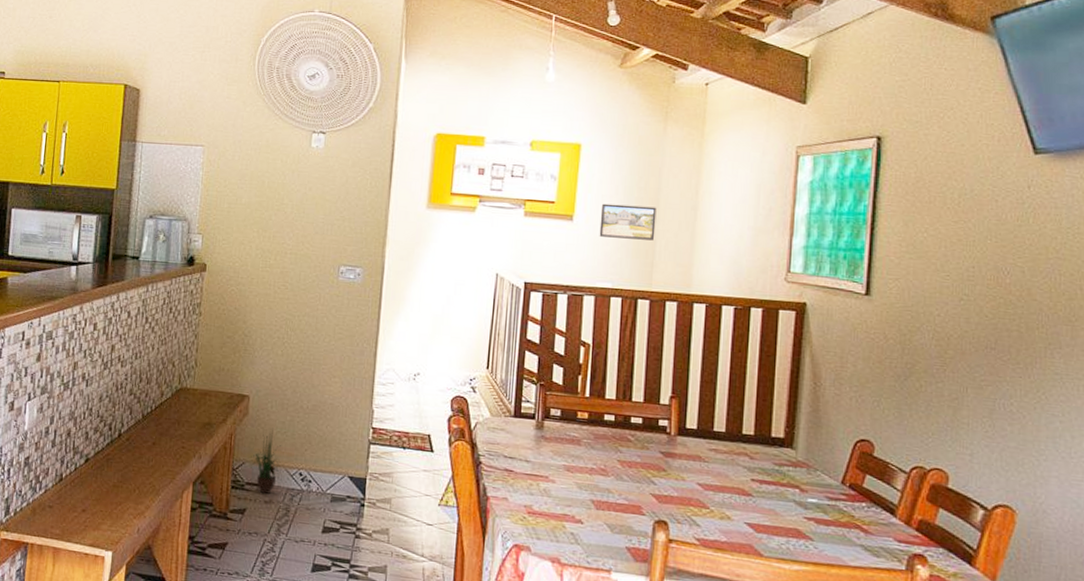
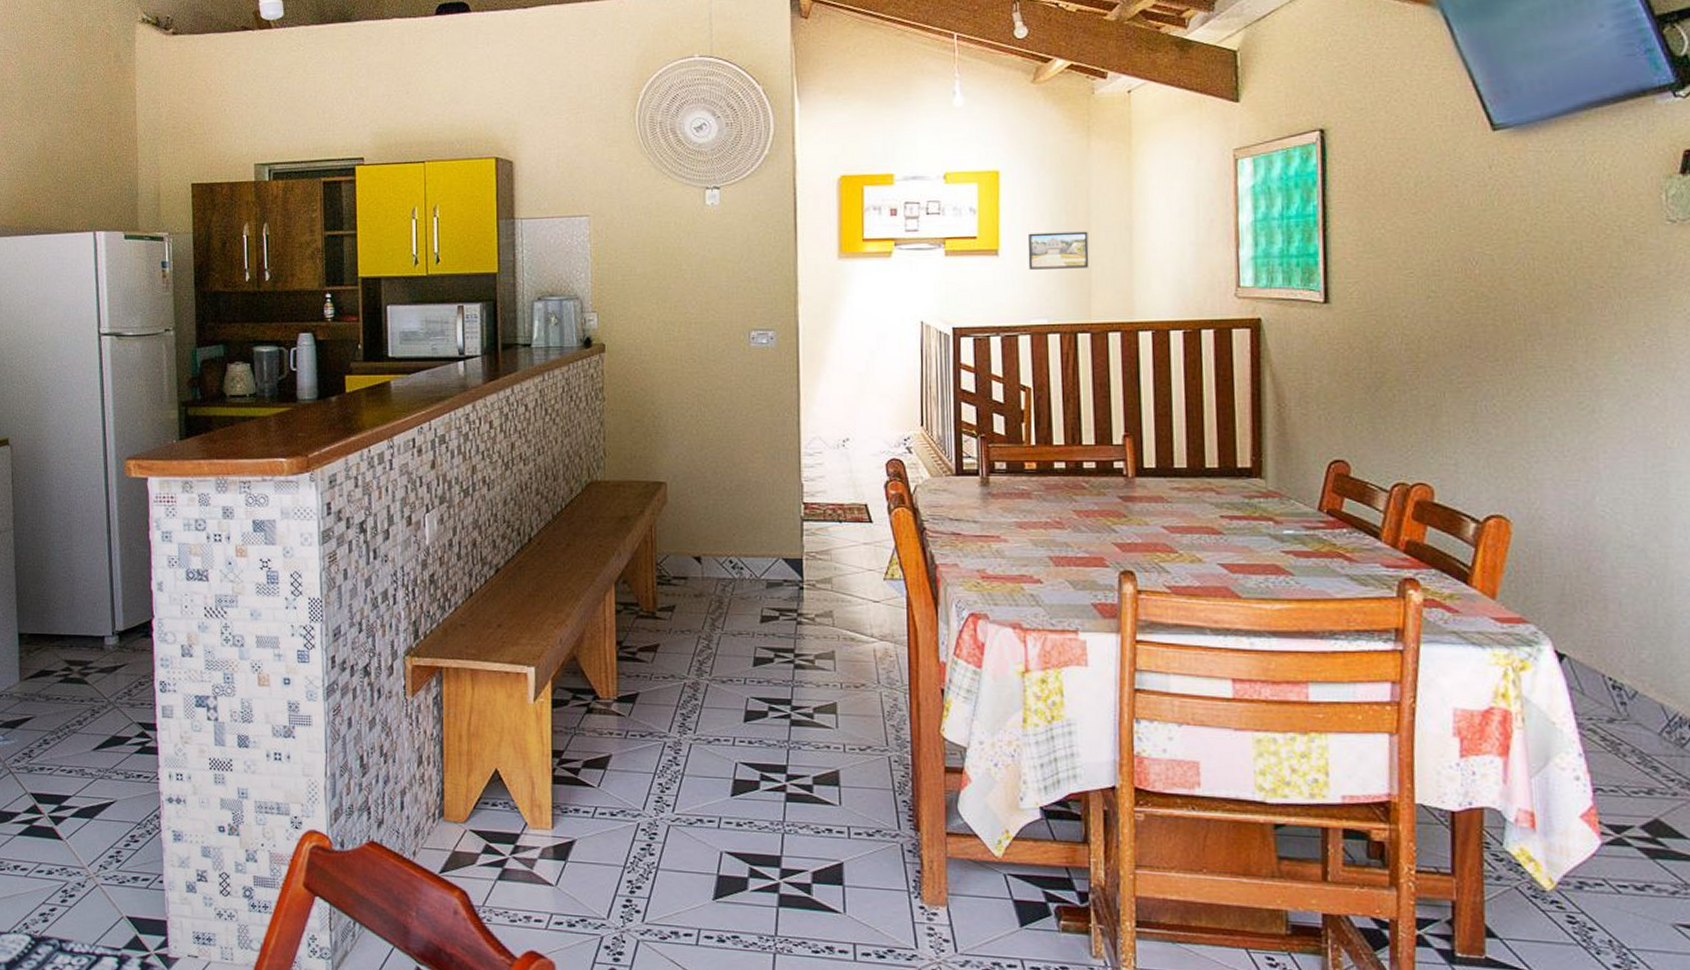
potted plant: present [251,428,281,494] -> none [674,514,708,586]

